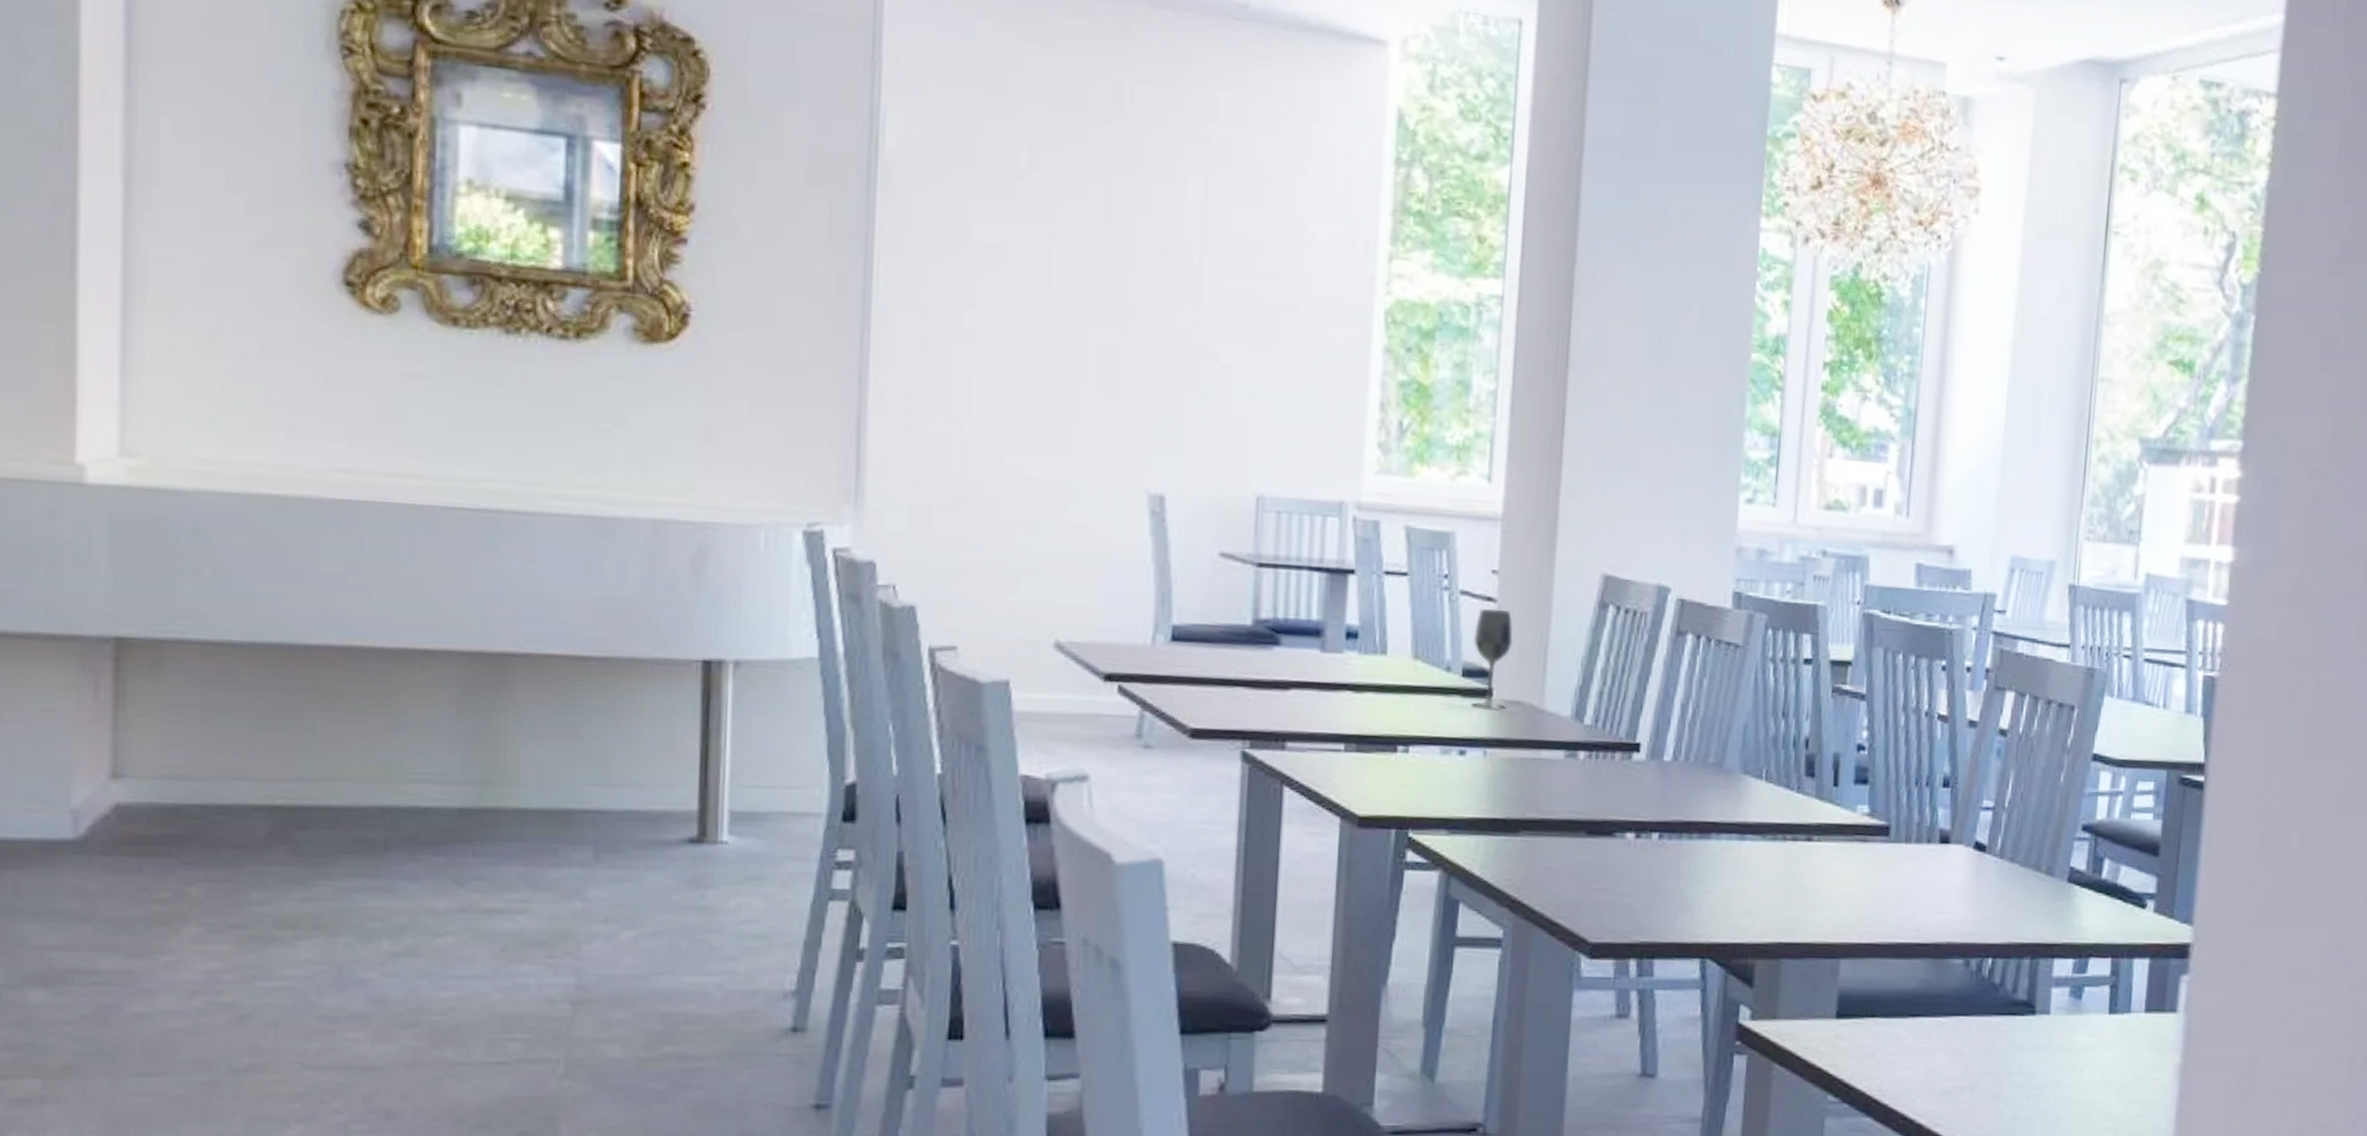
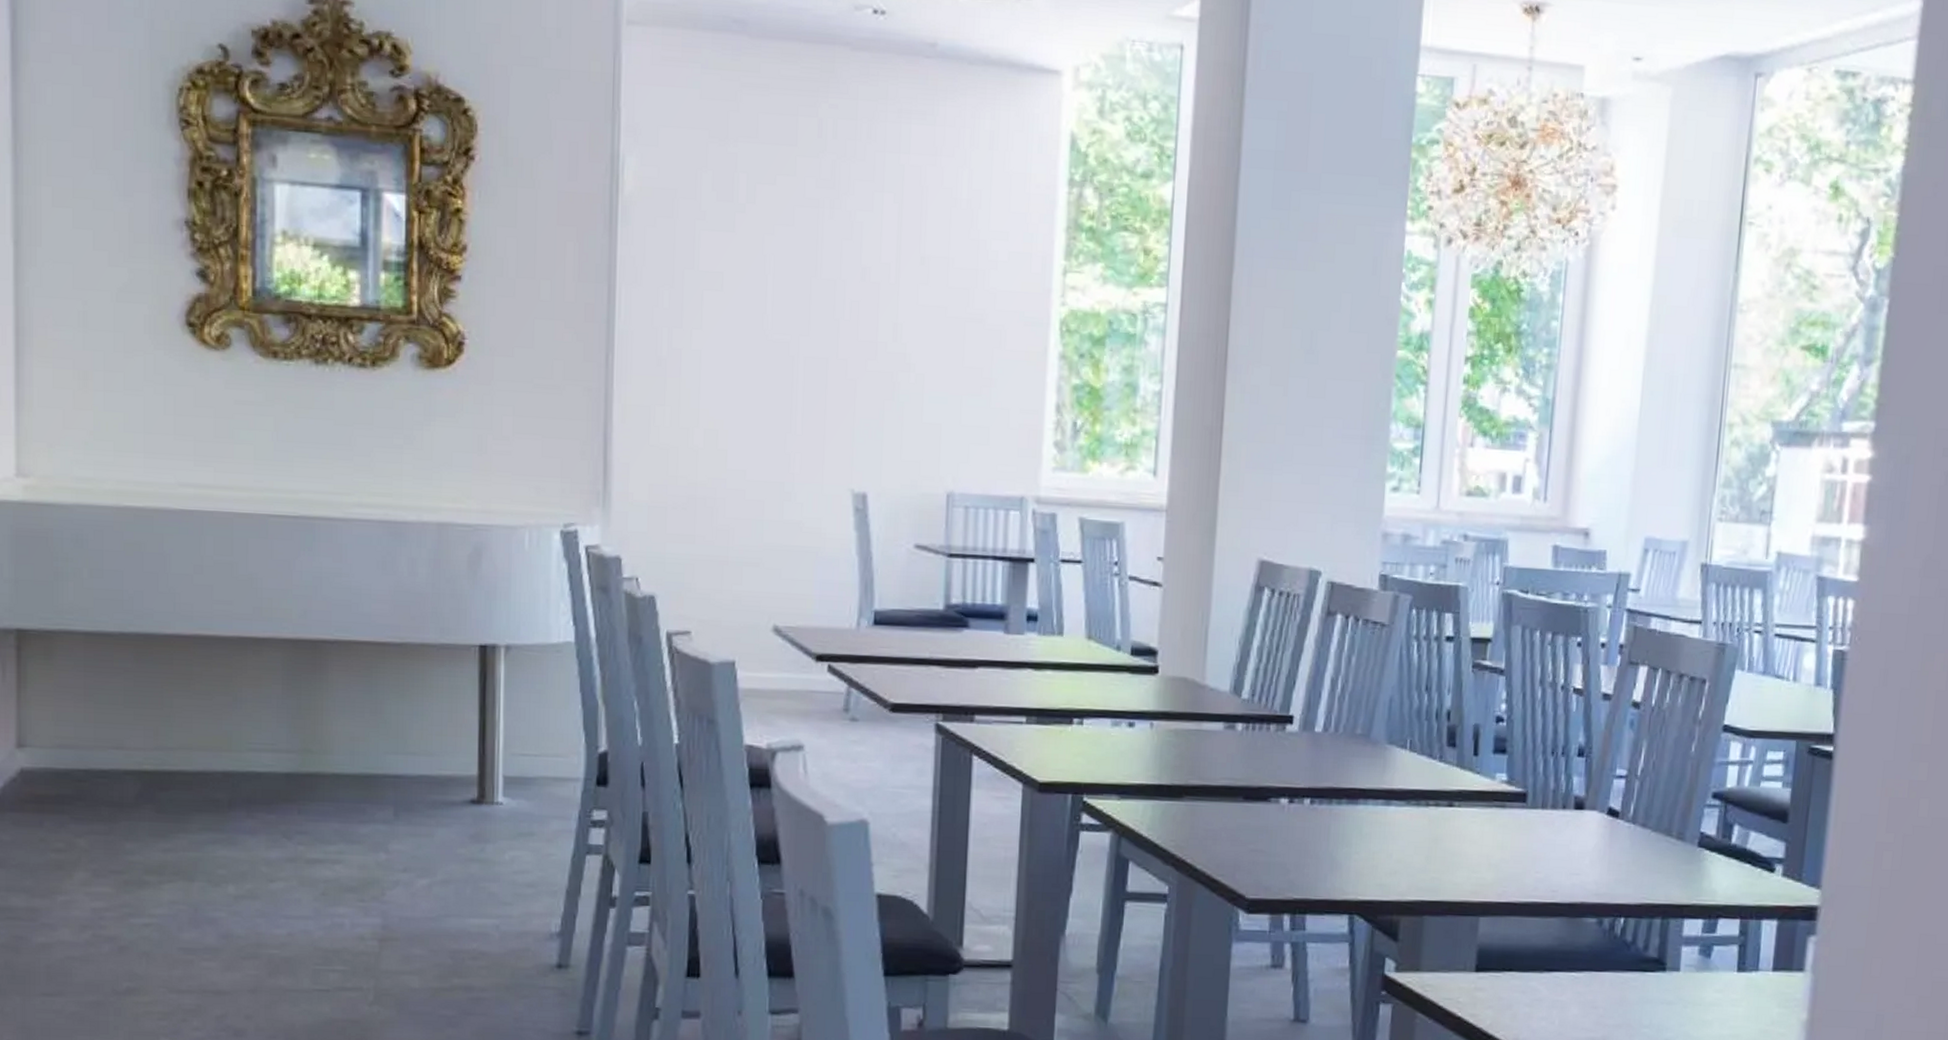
wine glass: present [1471,608,1514,711] -> none [1139,592,1178,686]

